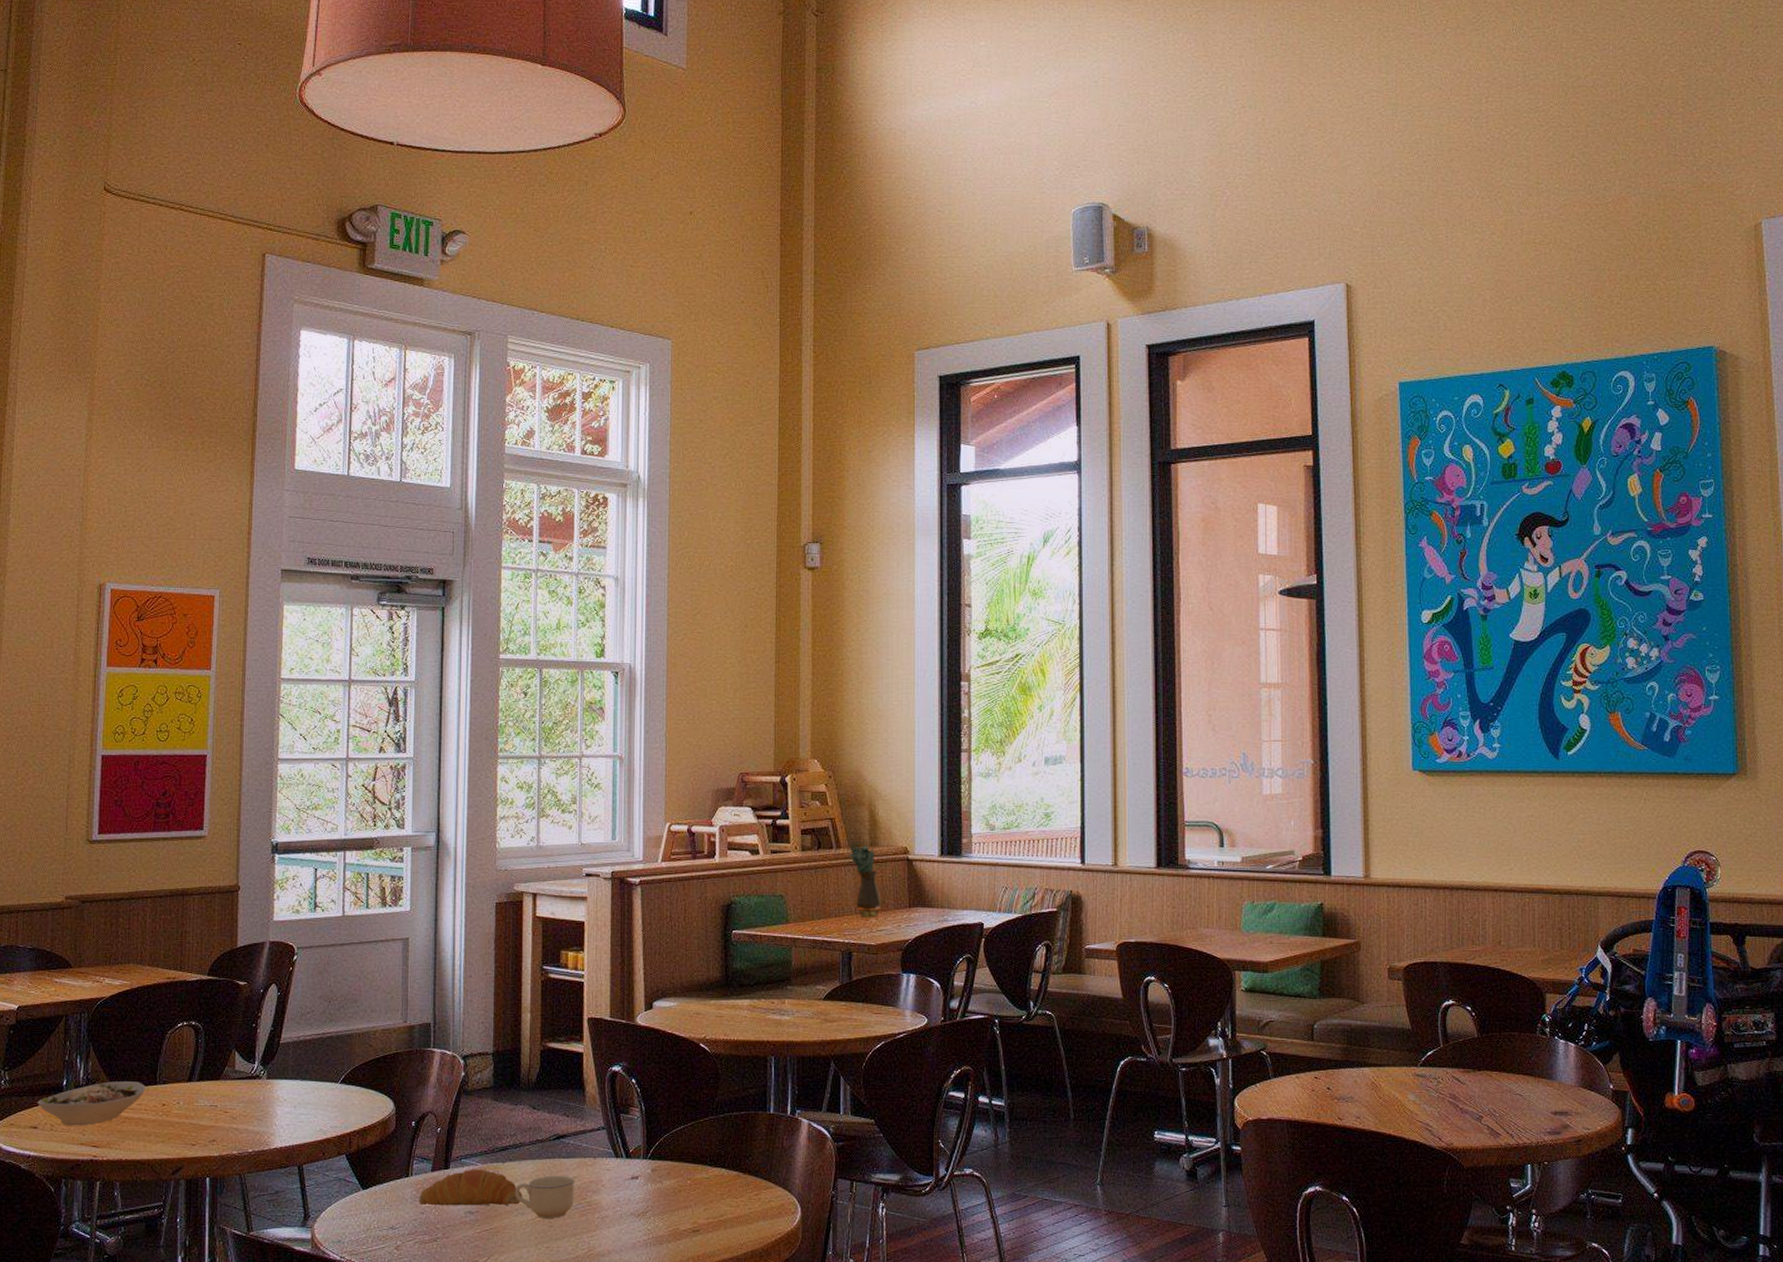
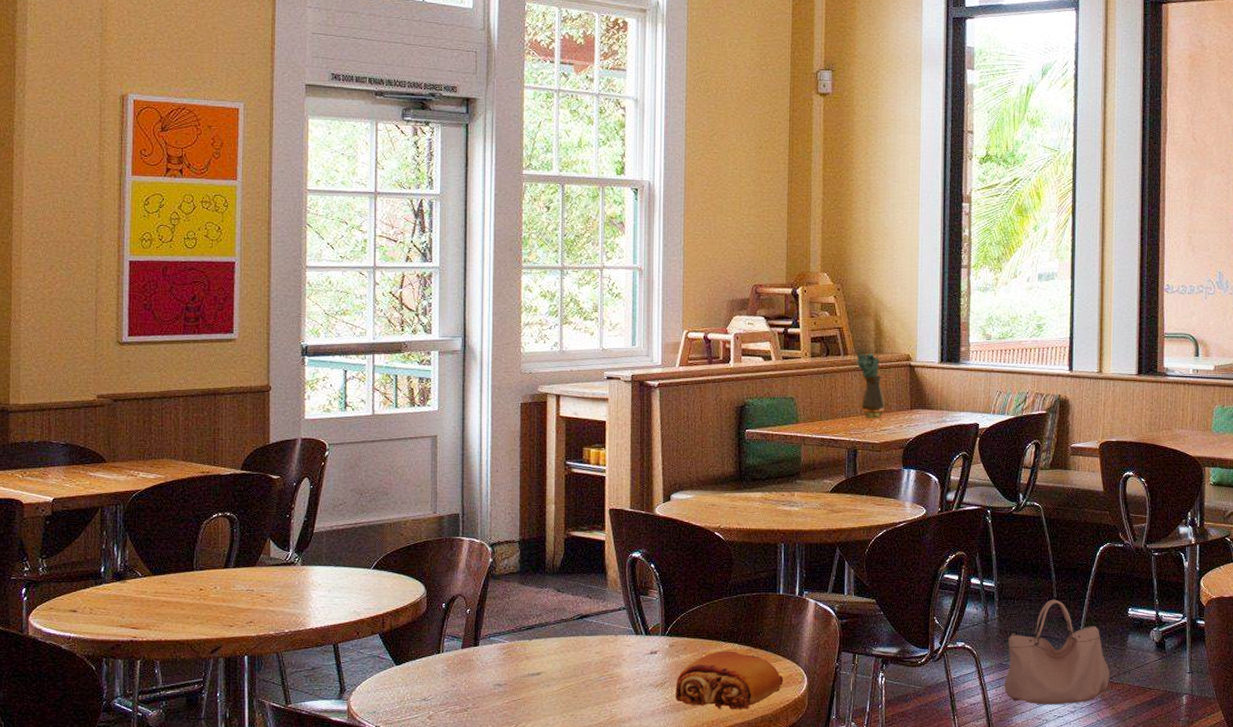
salad: present [37,1081,146,1126] -> none [75,568,183,610]
croissant: present [419,1168,523,1206] -> none [450,645,549,679]
cup: present [514,1175,575,1218] -> none [540,651,598,689]
pastry: none [658,1176,775,1244] -> present [675,651,784,710]
handbag: none [1017,1121,1136,1242] -> present [1004,599,1110,705]

